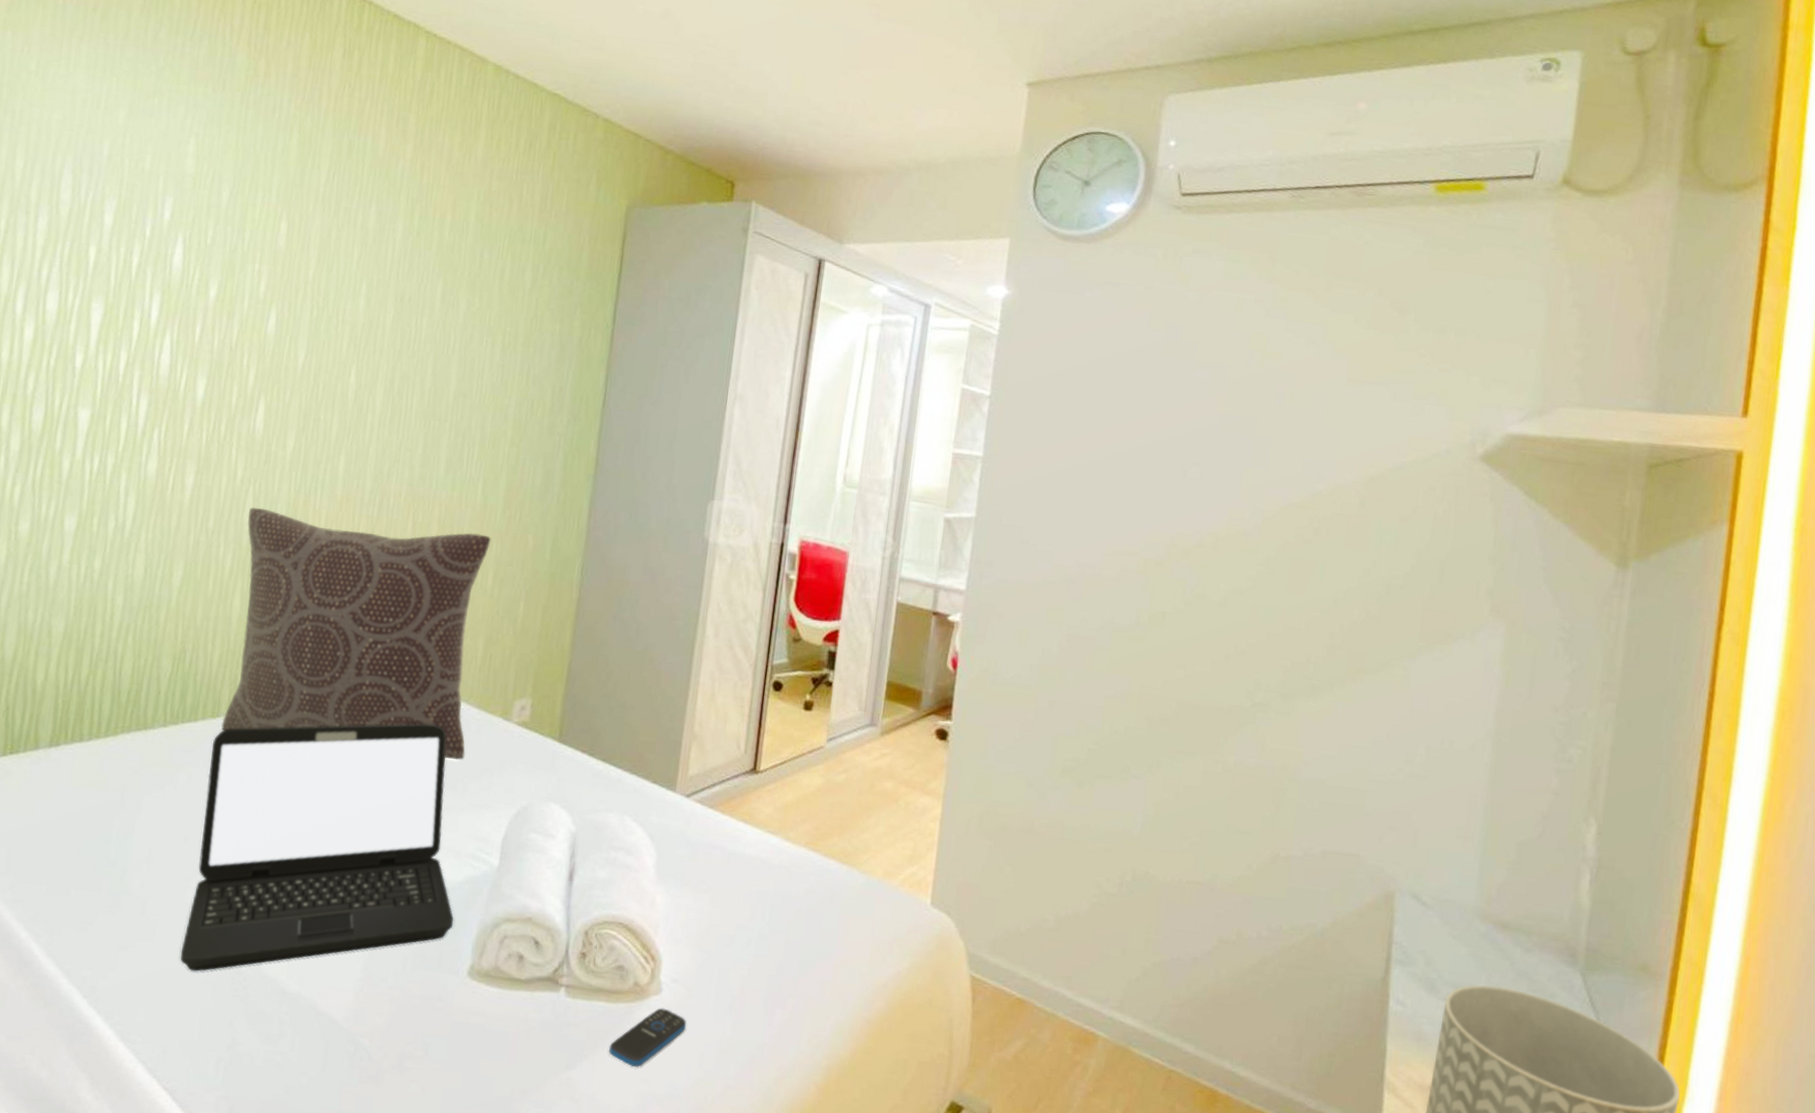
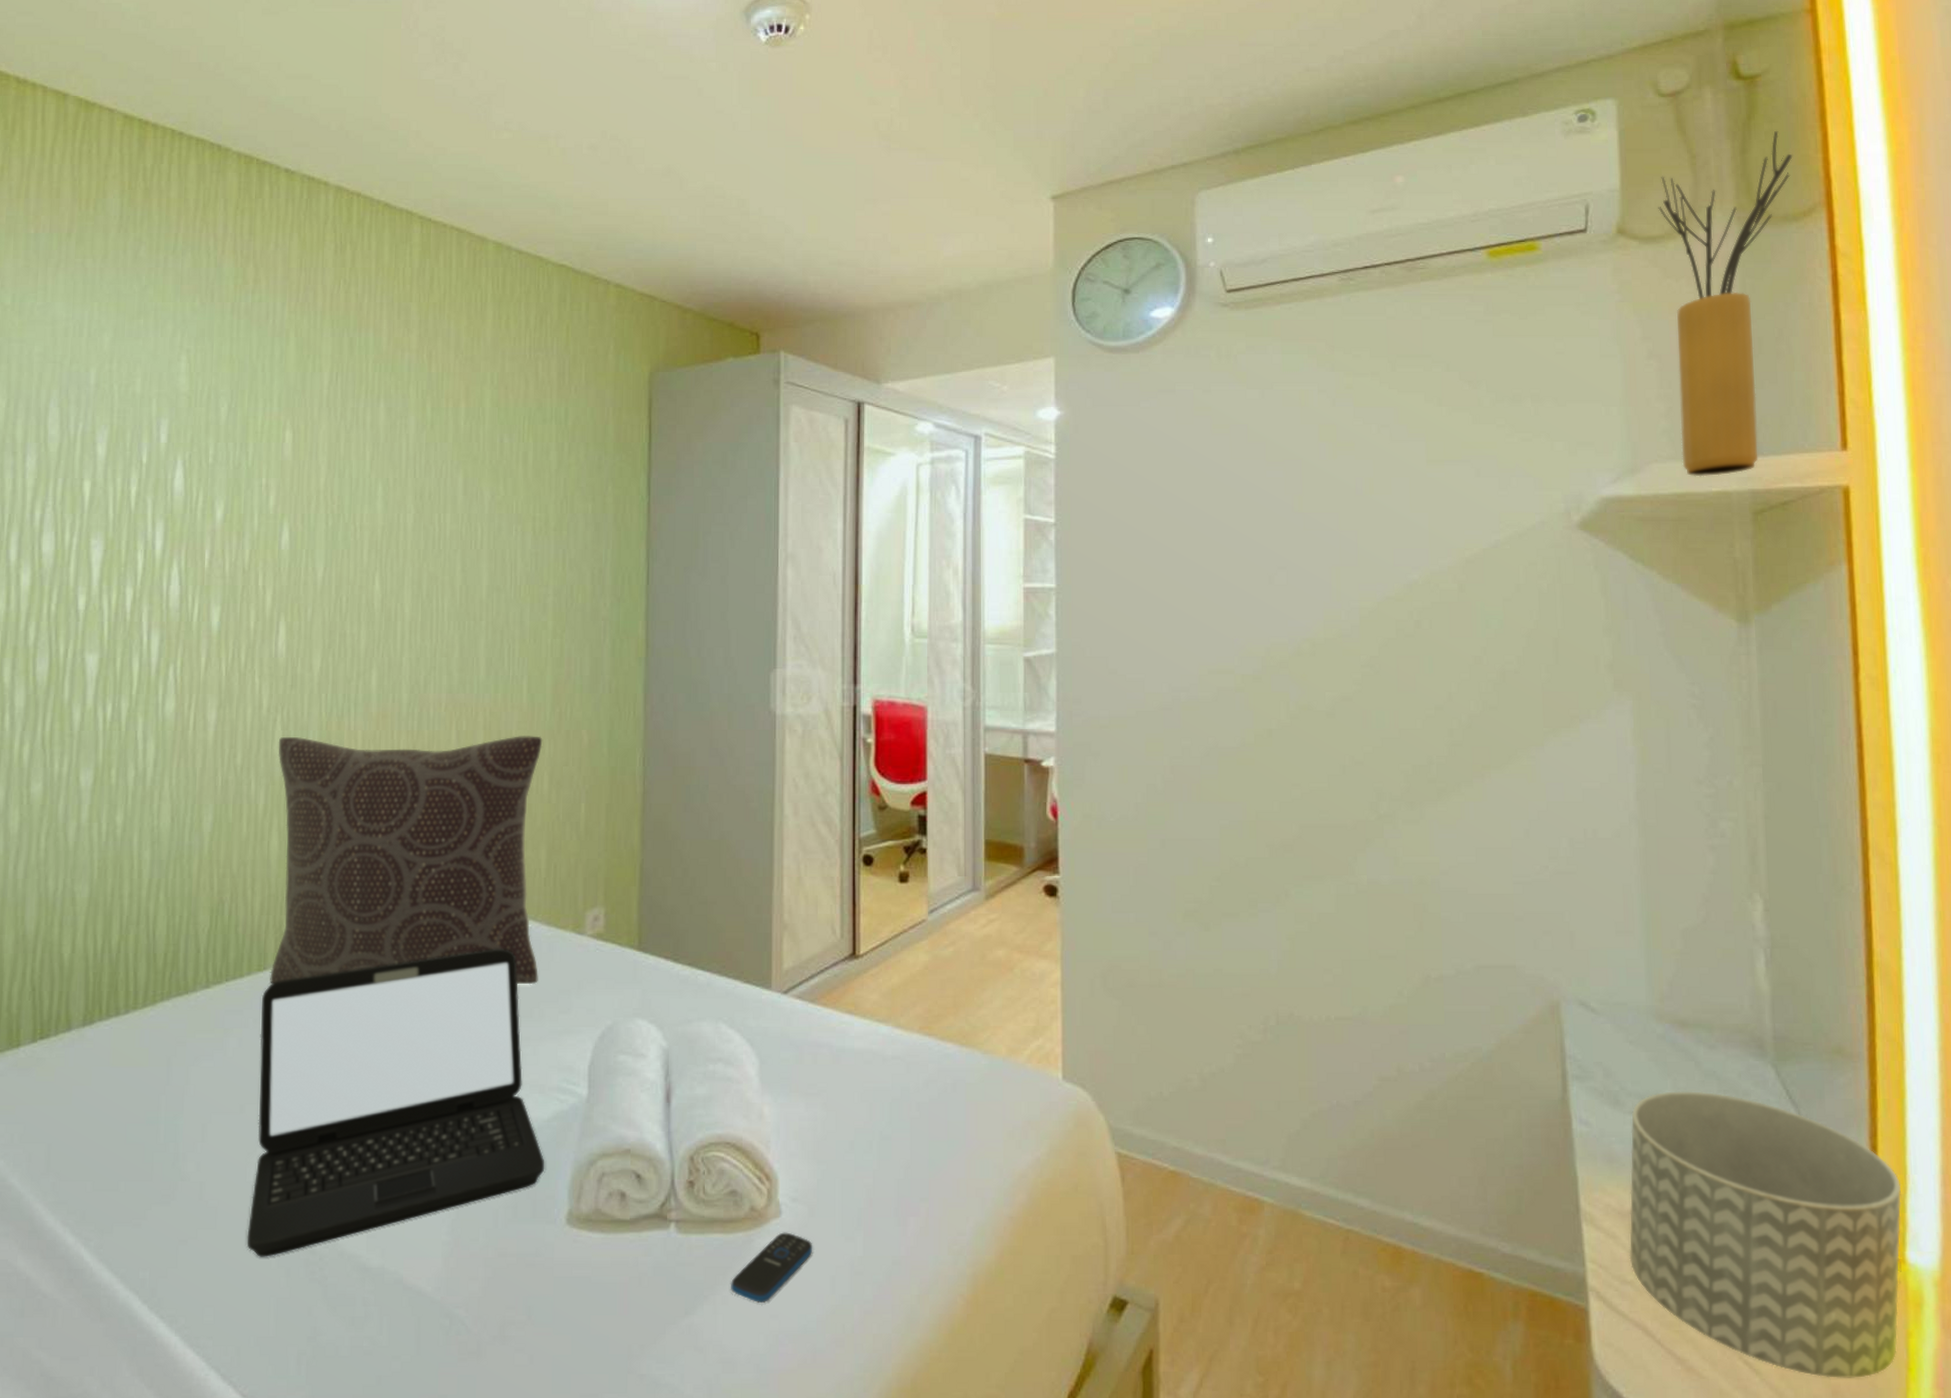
vase: none [1588,101,1744,427] -> present [1658,130,1793,477]

